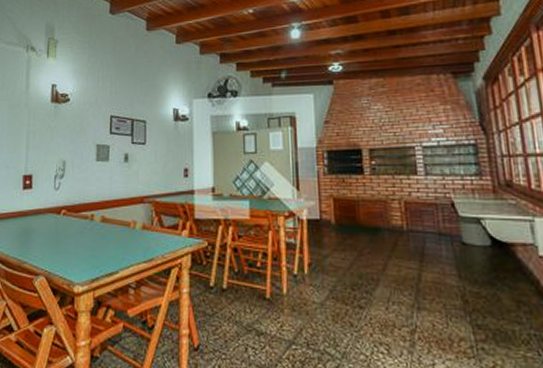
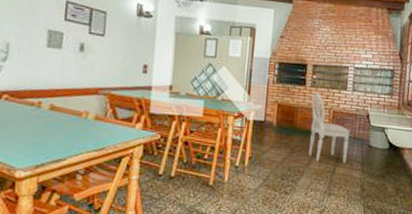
dining chair: none [375,182,434,268] -> present [308,93,350,164]

